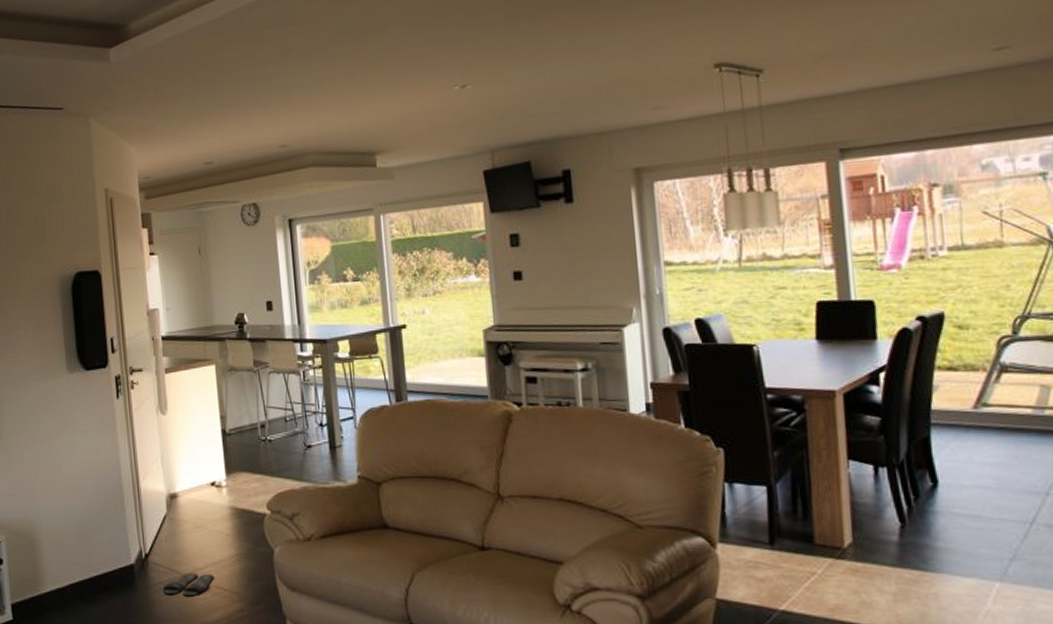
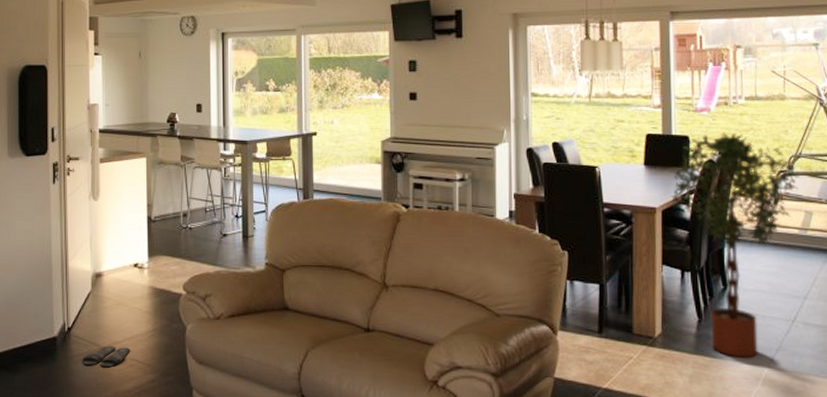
potted tree: none [850,293,1031,570] -> present [669,132,801,358]

